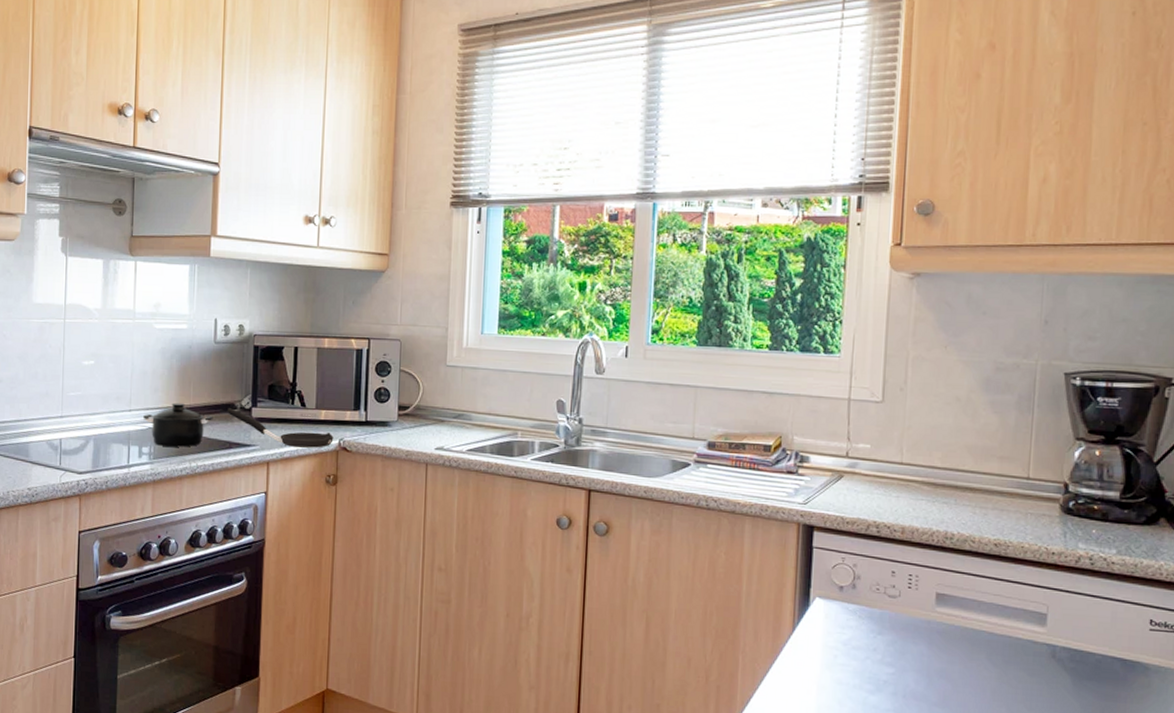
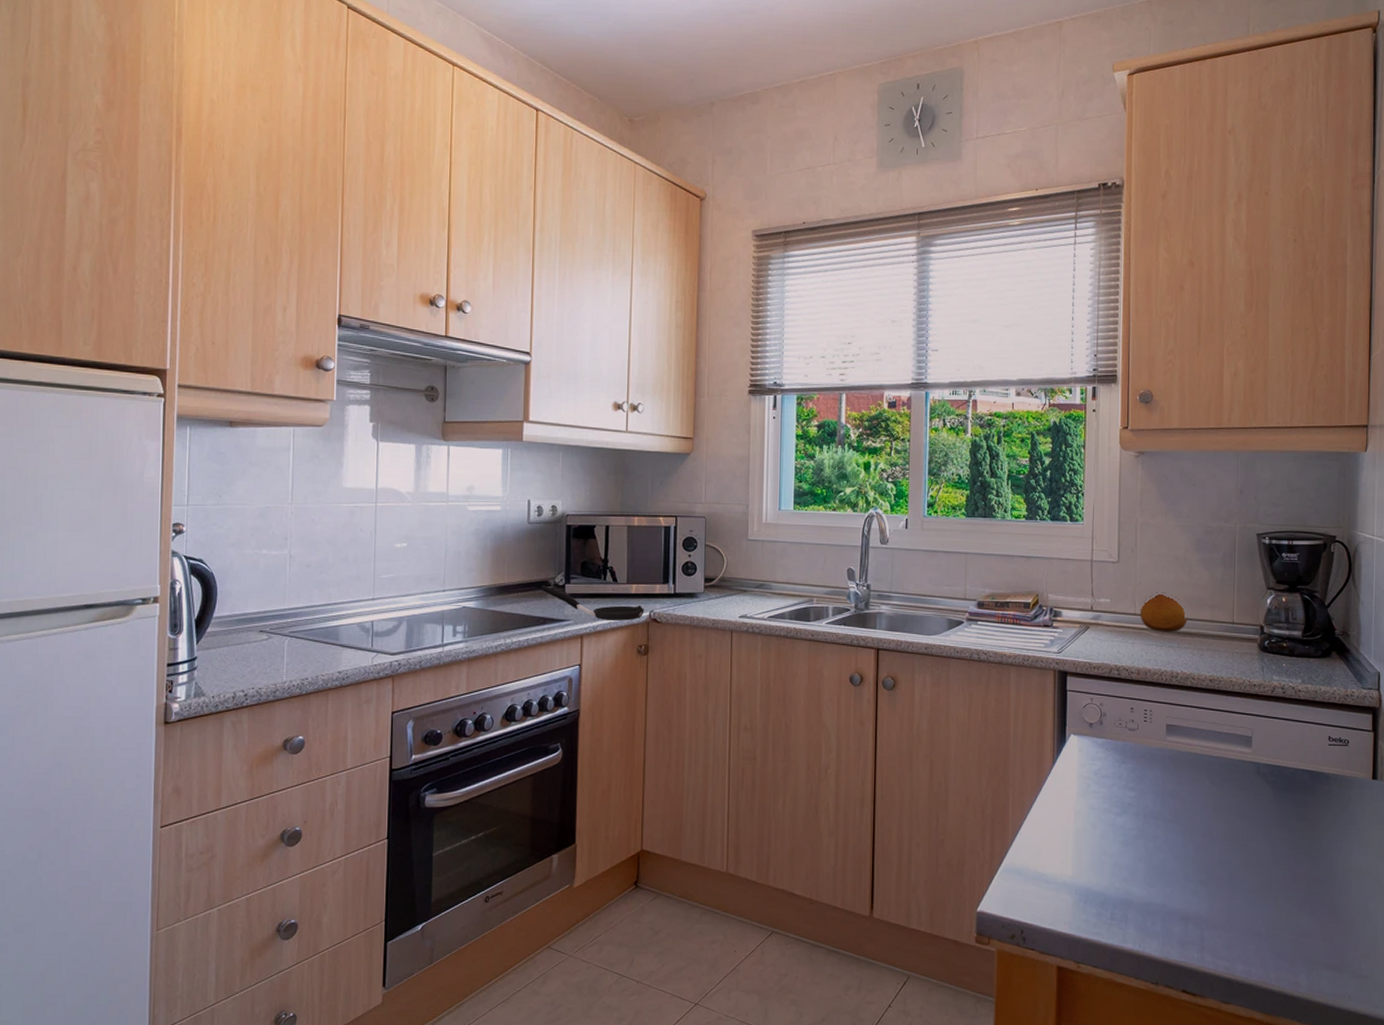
saucepan: present [142,402,213,447] -> none [456,582,528,625]
fruit: none [907,438,969,486] -> present [1140,592,1188,632]

